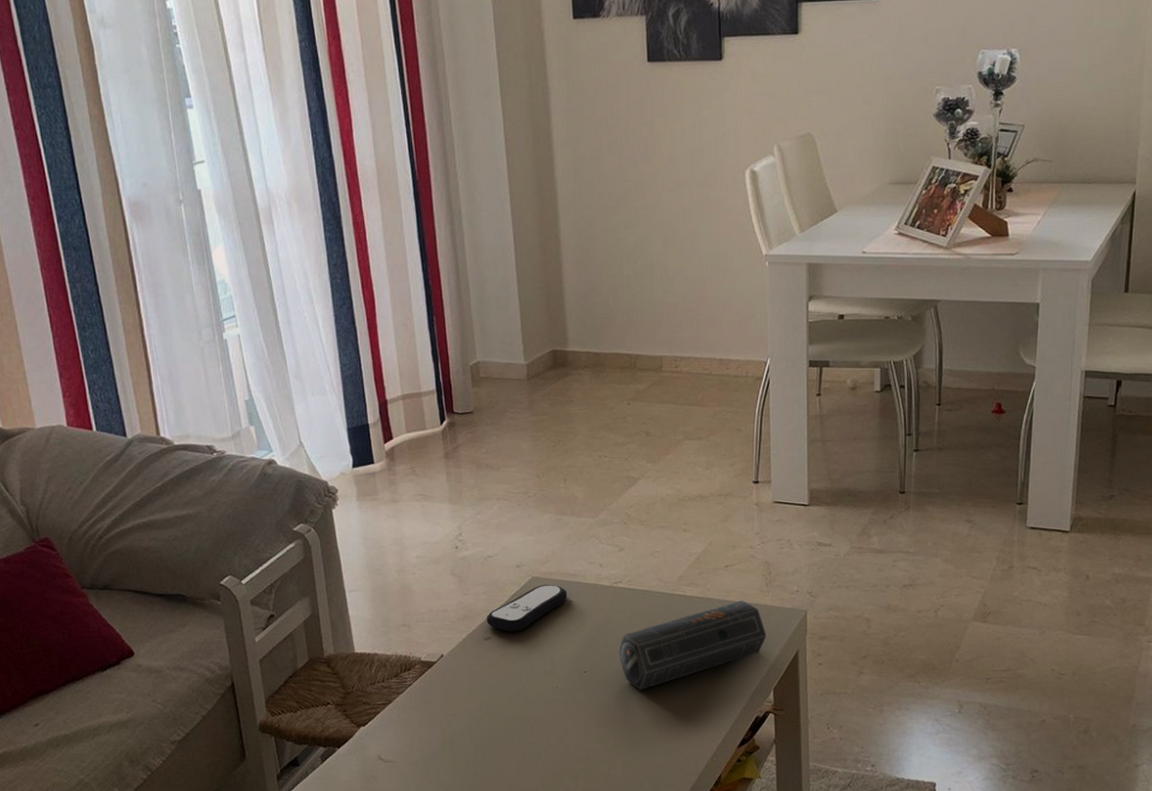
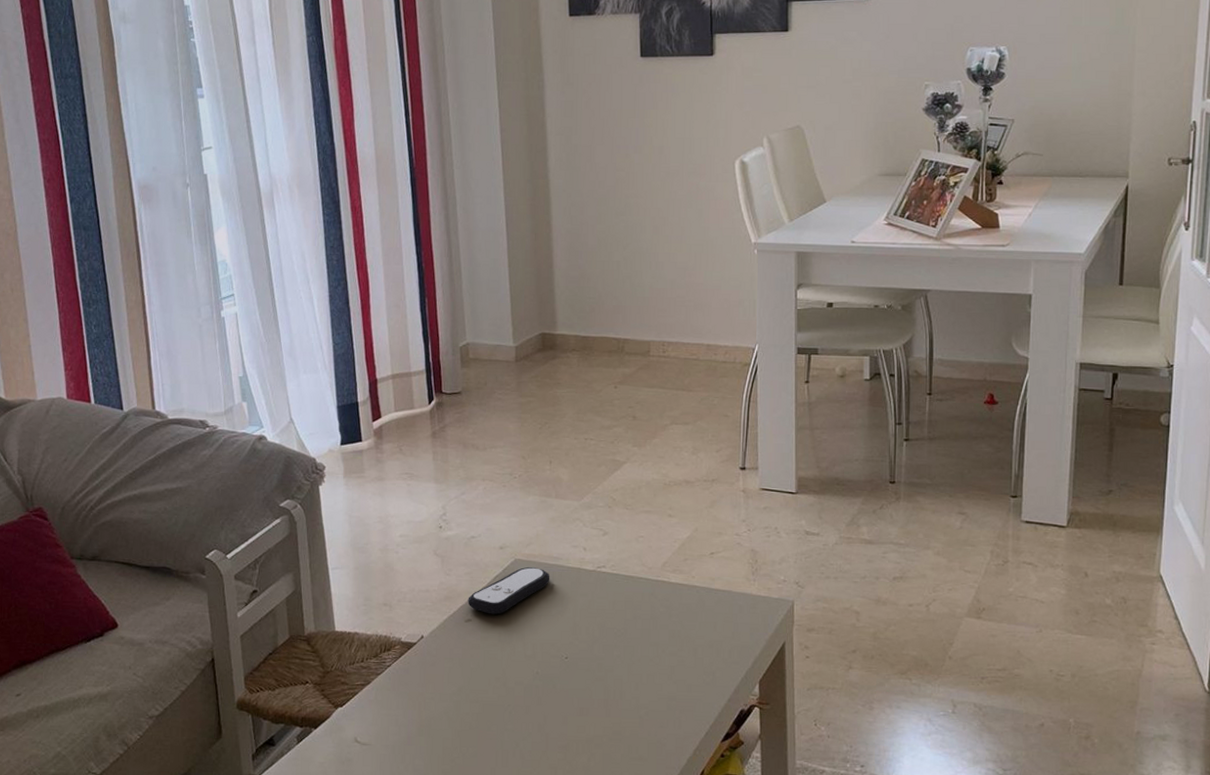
speaker: present [617,599,767,690] -> none [599,587,752,679]

